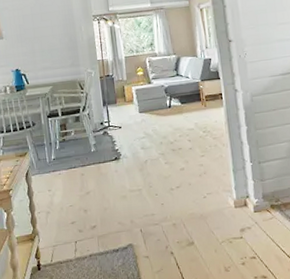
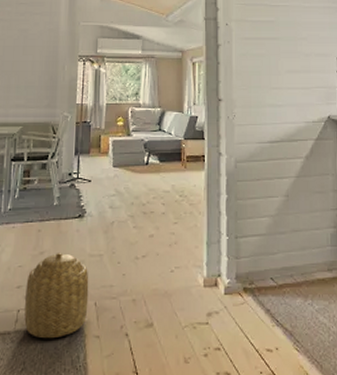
basket: none [78,191,135,263] -> present [24,253,89,339]

